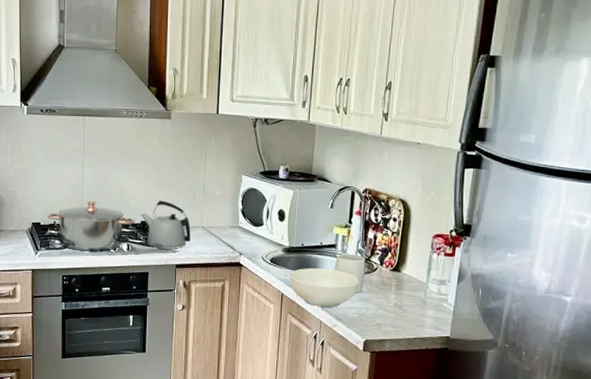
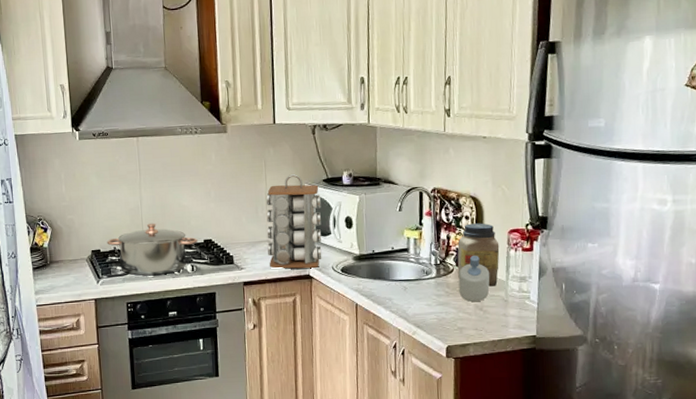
kettle: present [141,200,191,250] -> none [203,217,257,268]
spice rack: none [202,165,257,257] -> present [266,174,322,270]
bowl: present [289,268,360,308] -> none [362,274,436,315]
mug: present [334,253,366,293] -> none [408,256,442,298]
jar: none [381,225,423,287] -> present [457,223,500,287]
soap dispenser: none [381,256,412,301] -> present [458,255,490,303]

